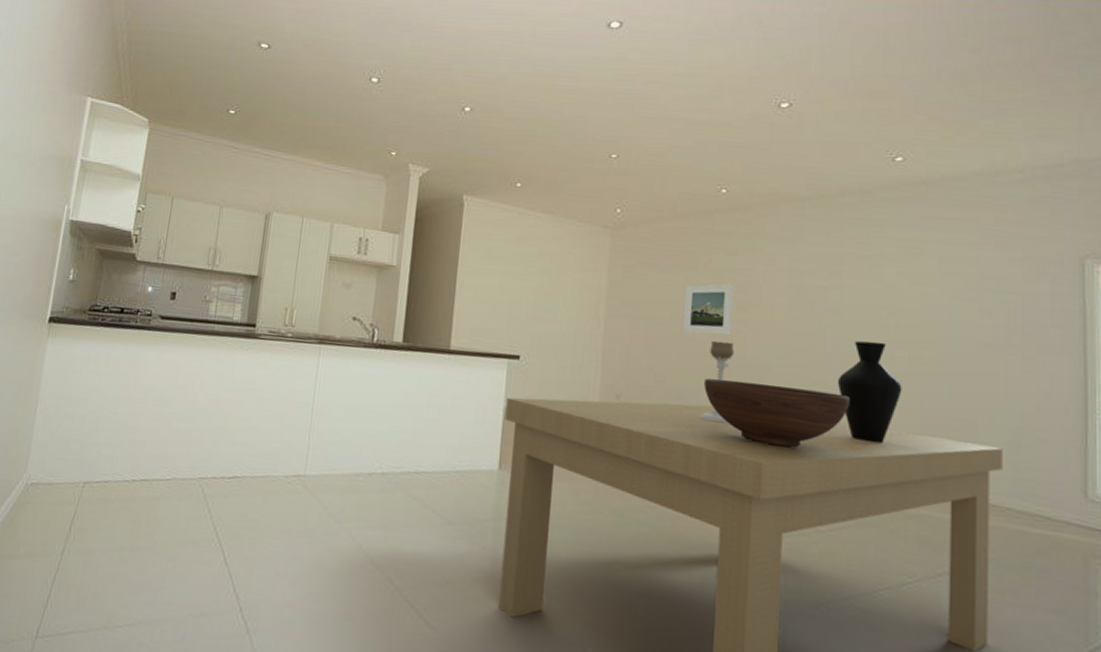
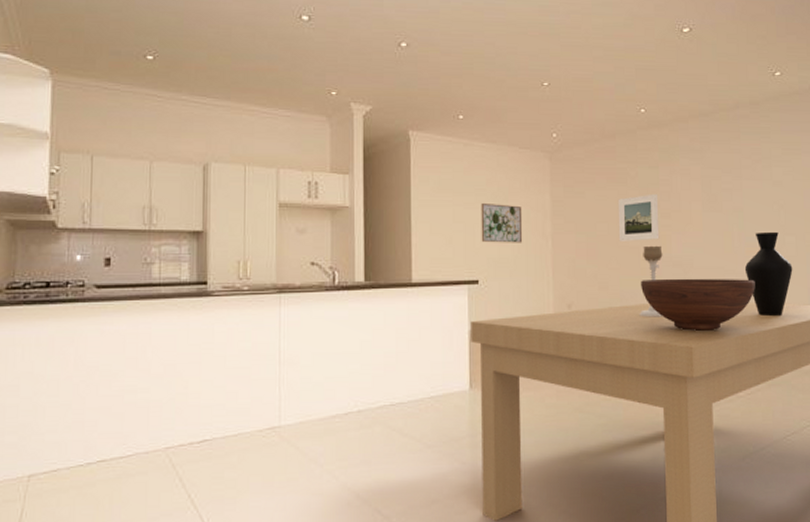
wall art: none [527,275,575,322] -> present [481,202,523,243]

